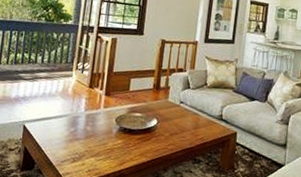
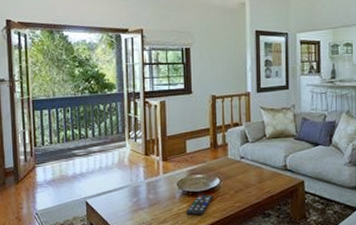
remote control: none [119,132,149,153] -> present [185,194,213,215]

